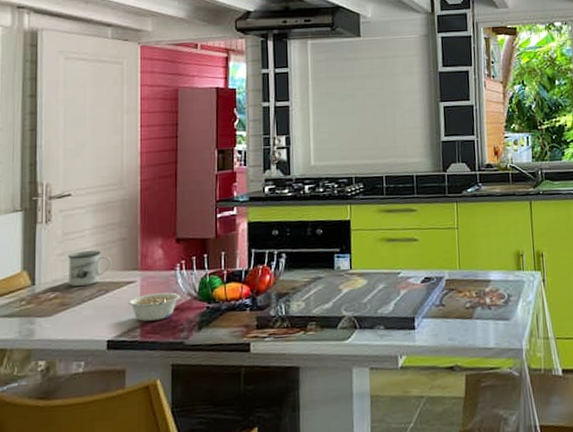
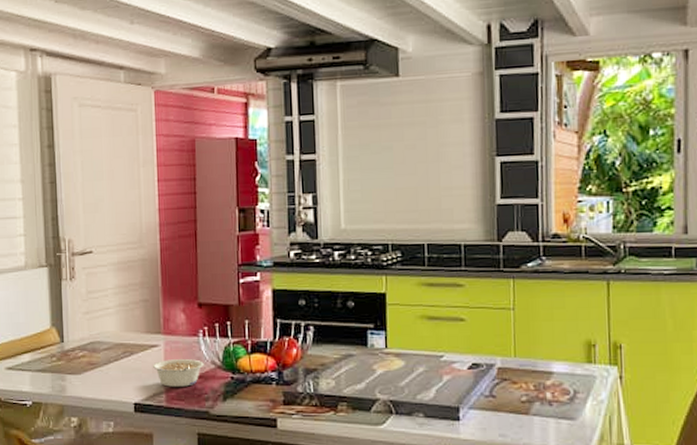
mug: present [68,250,112,286] -> none [93,310,135,346]

